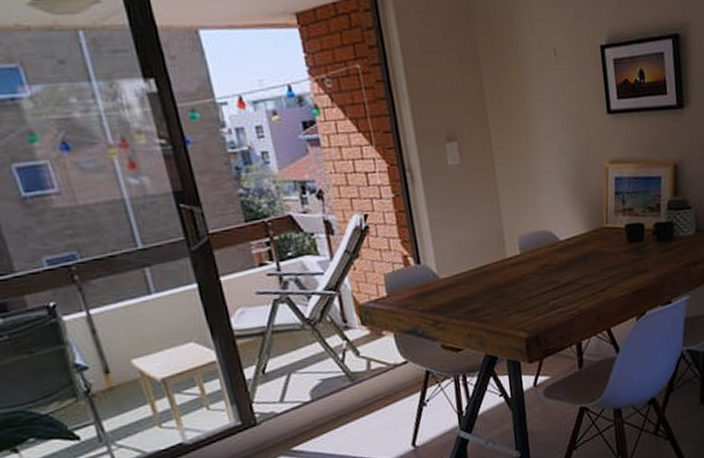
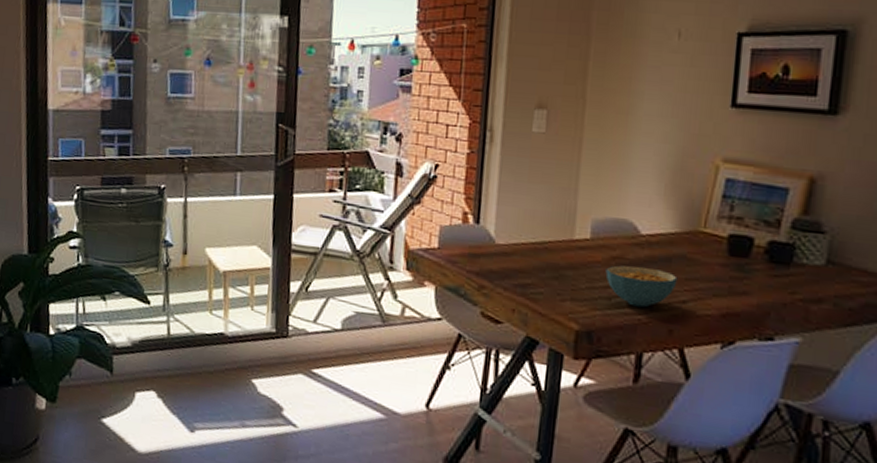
cereal bowl: none [538,268,596,305] -> present [605,265,678,308]

